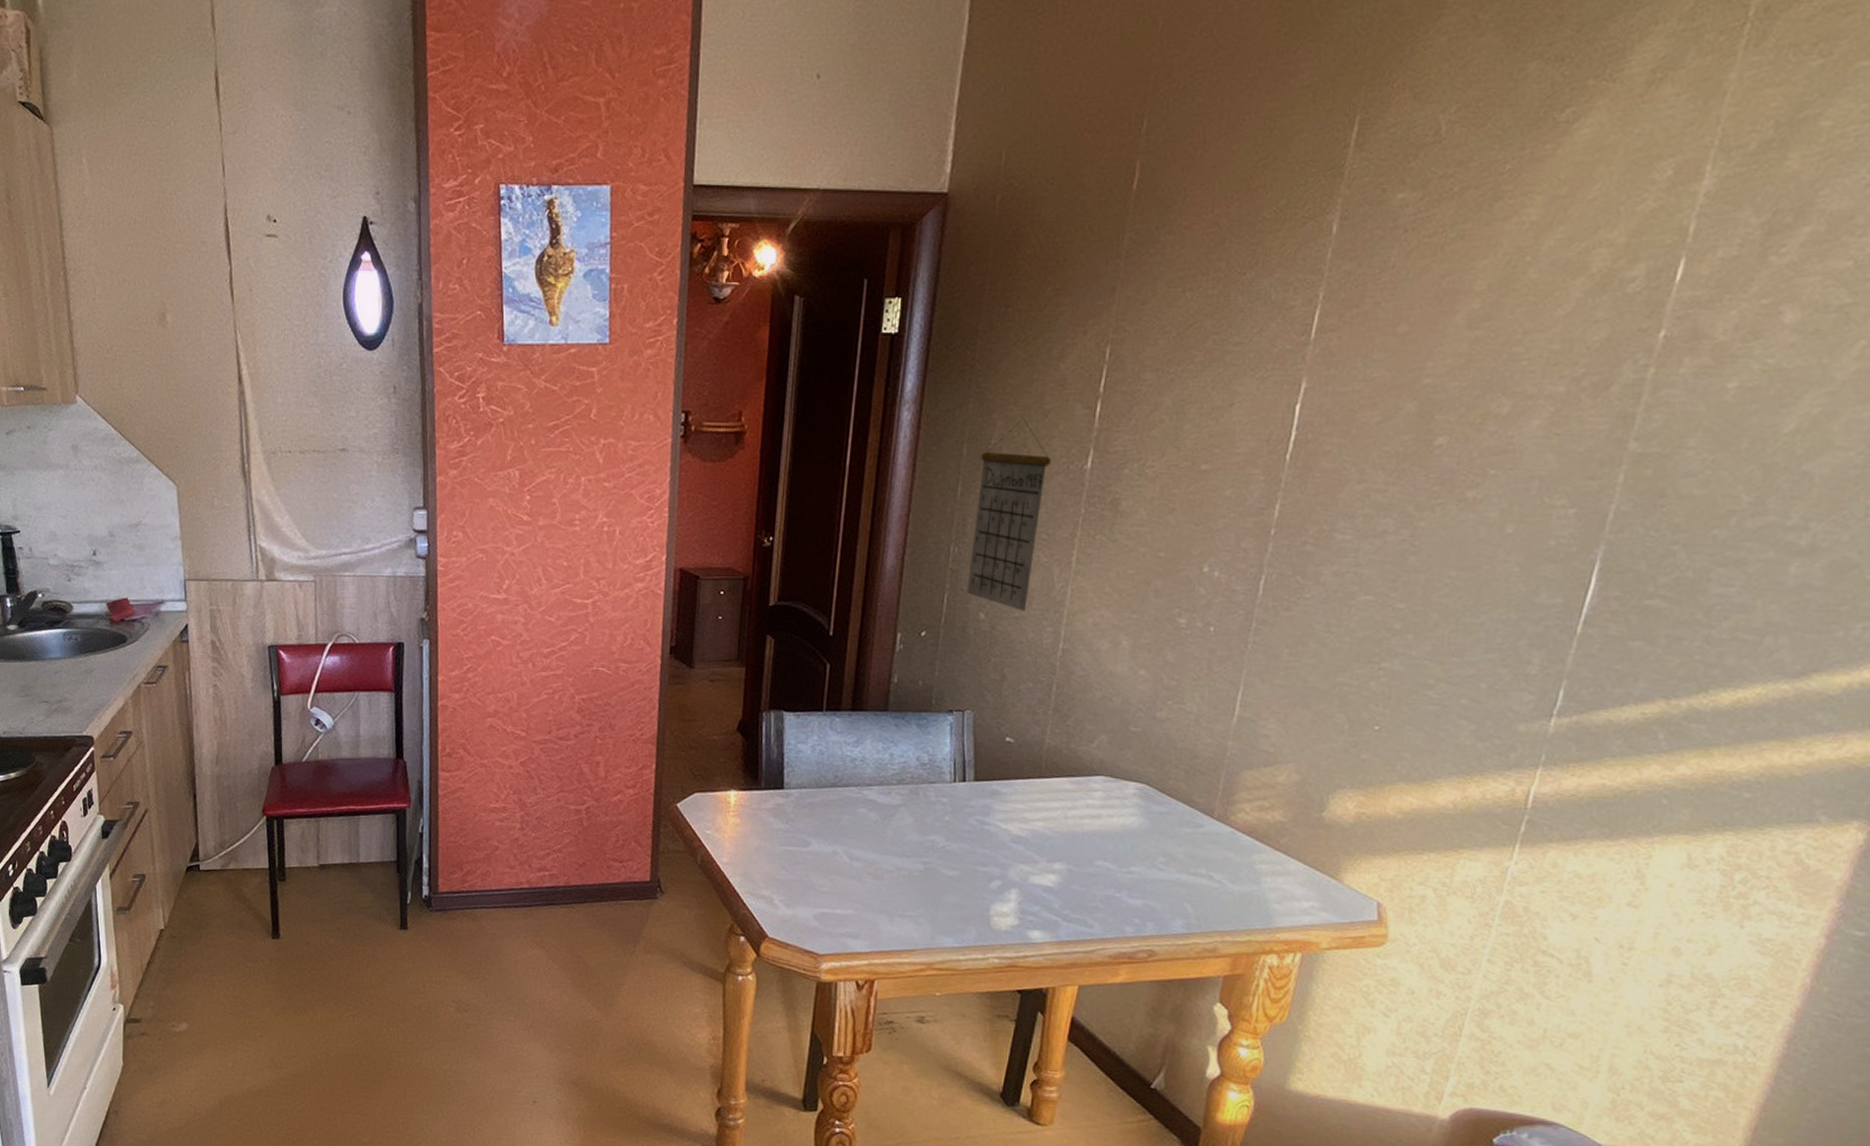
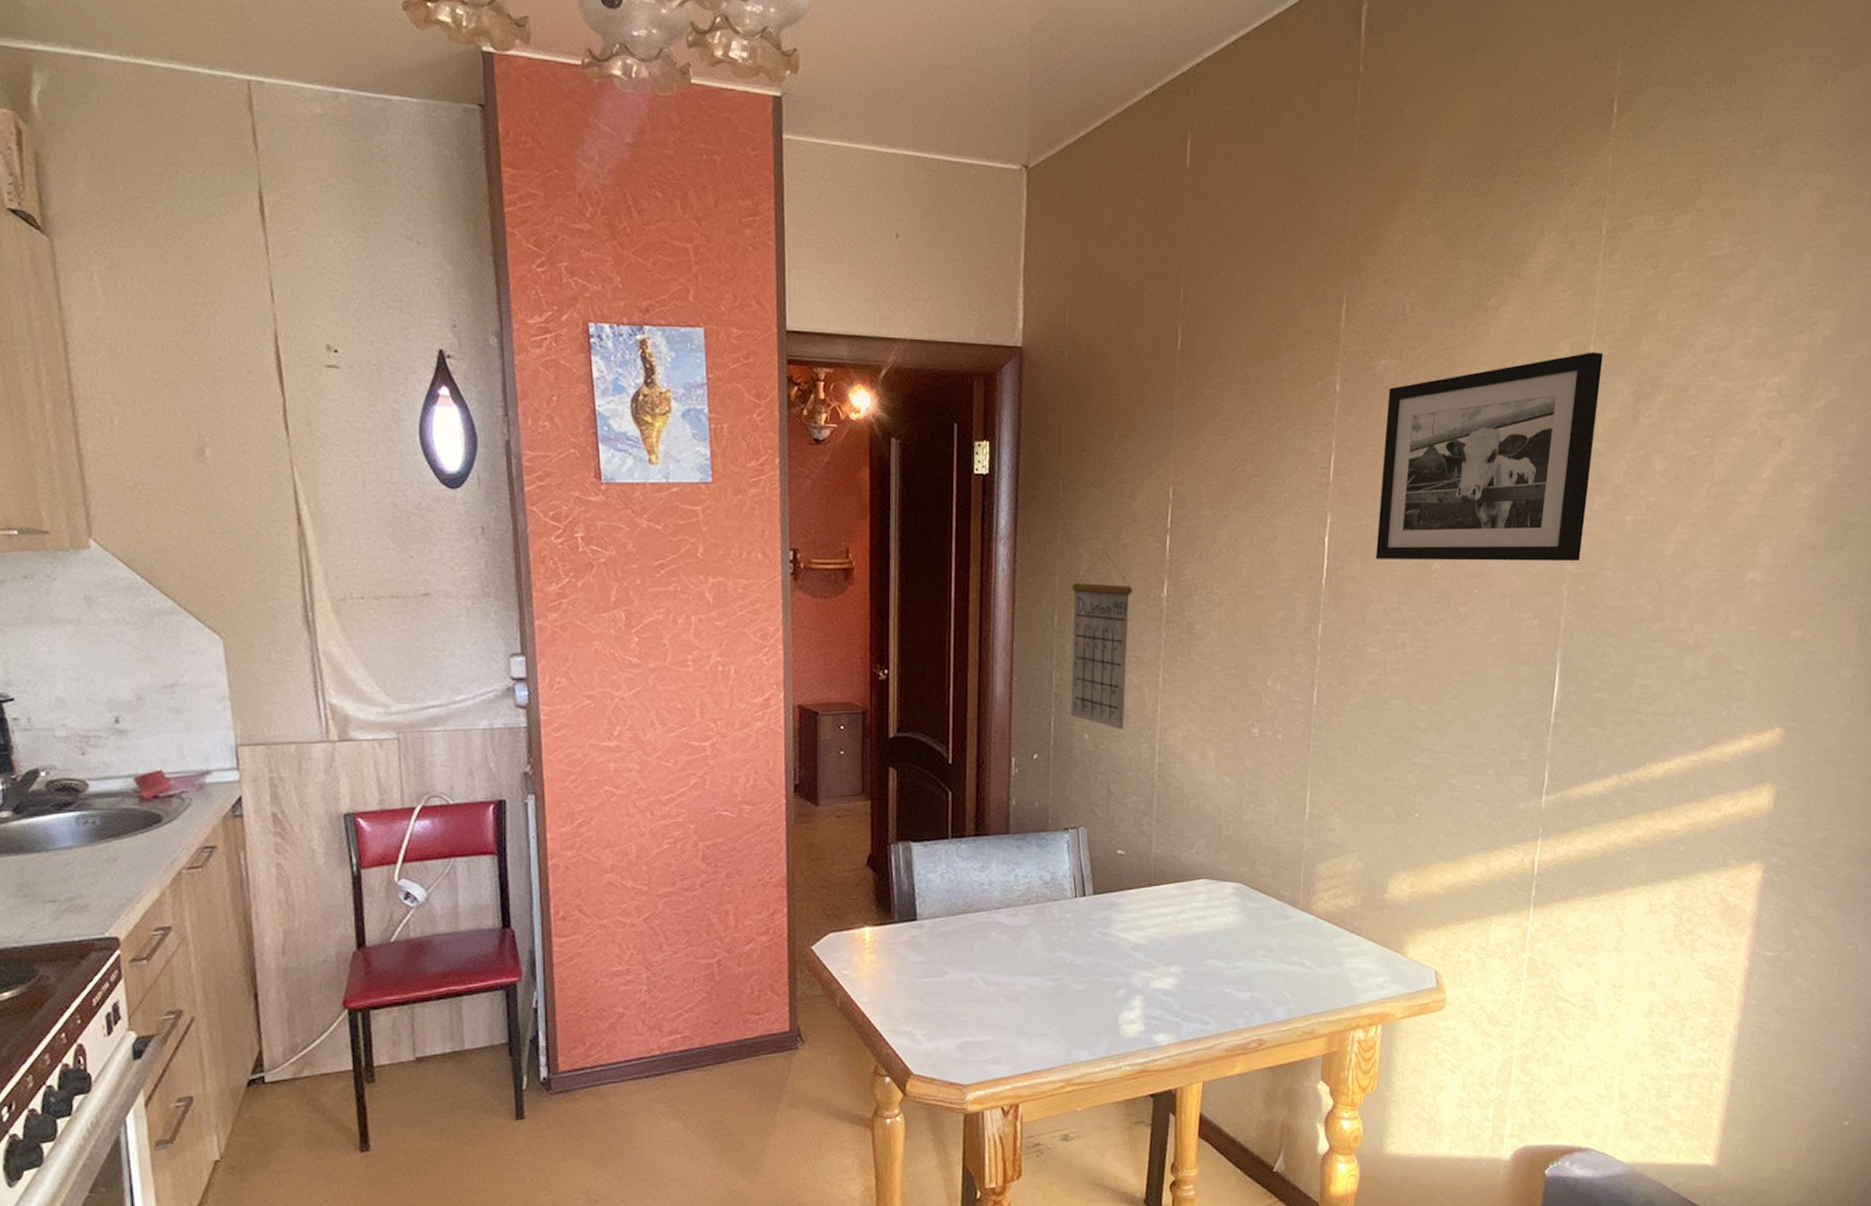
picture frame: none [1359,172,1726,438] -> present [1375,352,1604,561]

